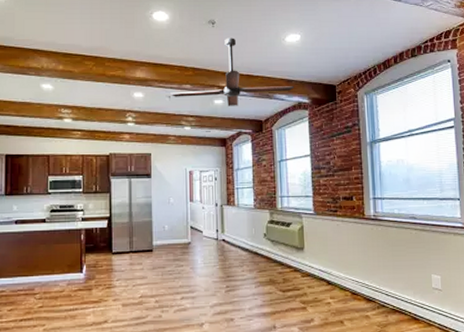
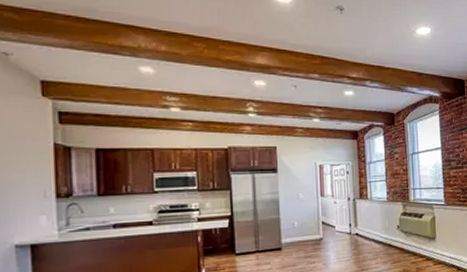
ceiling fan: present [170,38,295,106] -> none [296,26,426,98]

